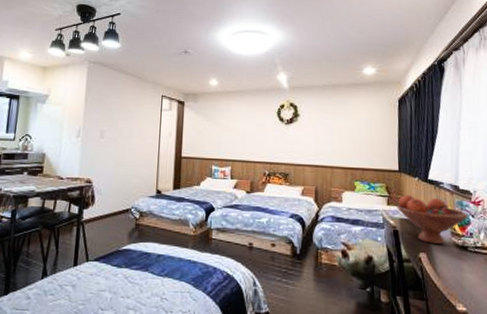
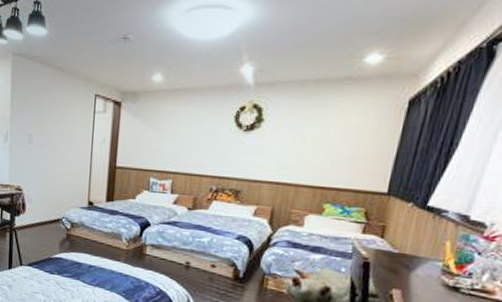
fruit bowl: present [397,194,468,245] -> none [374,222,473,283]

